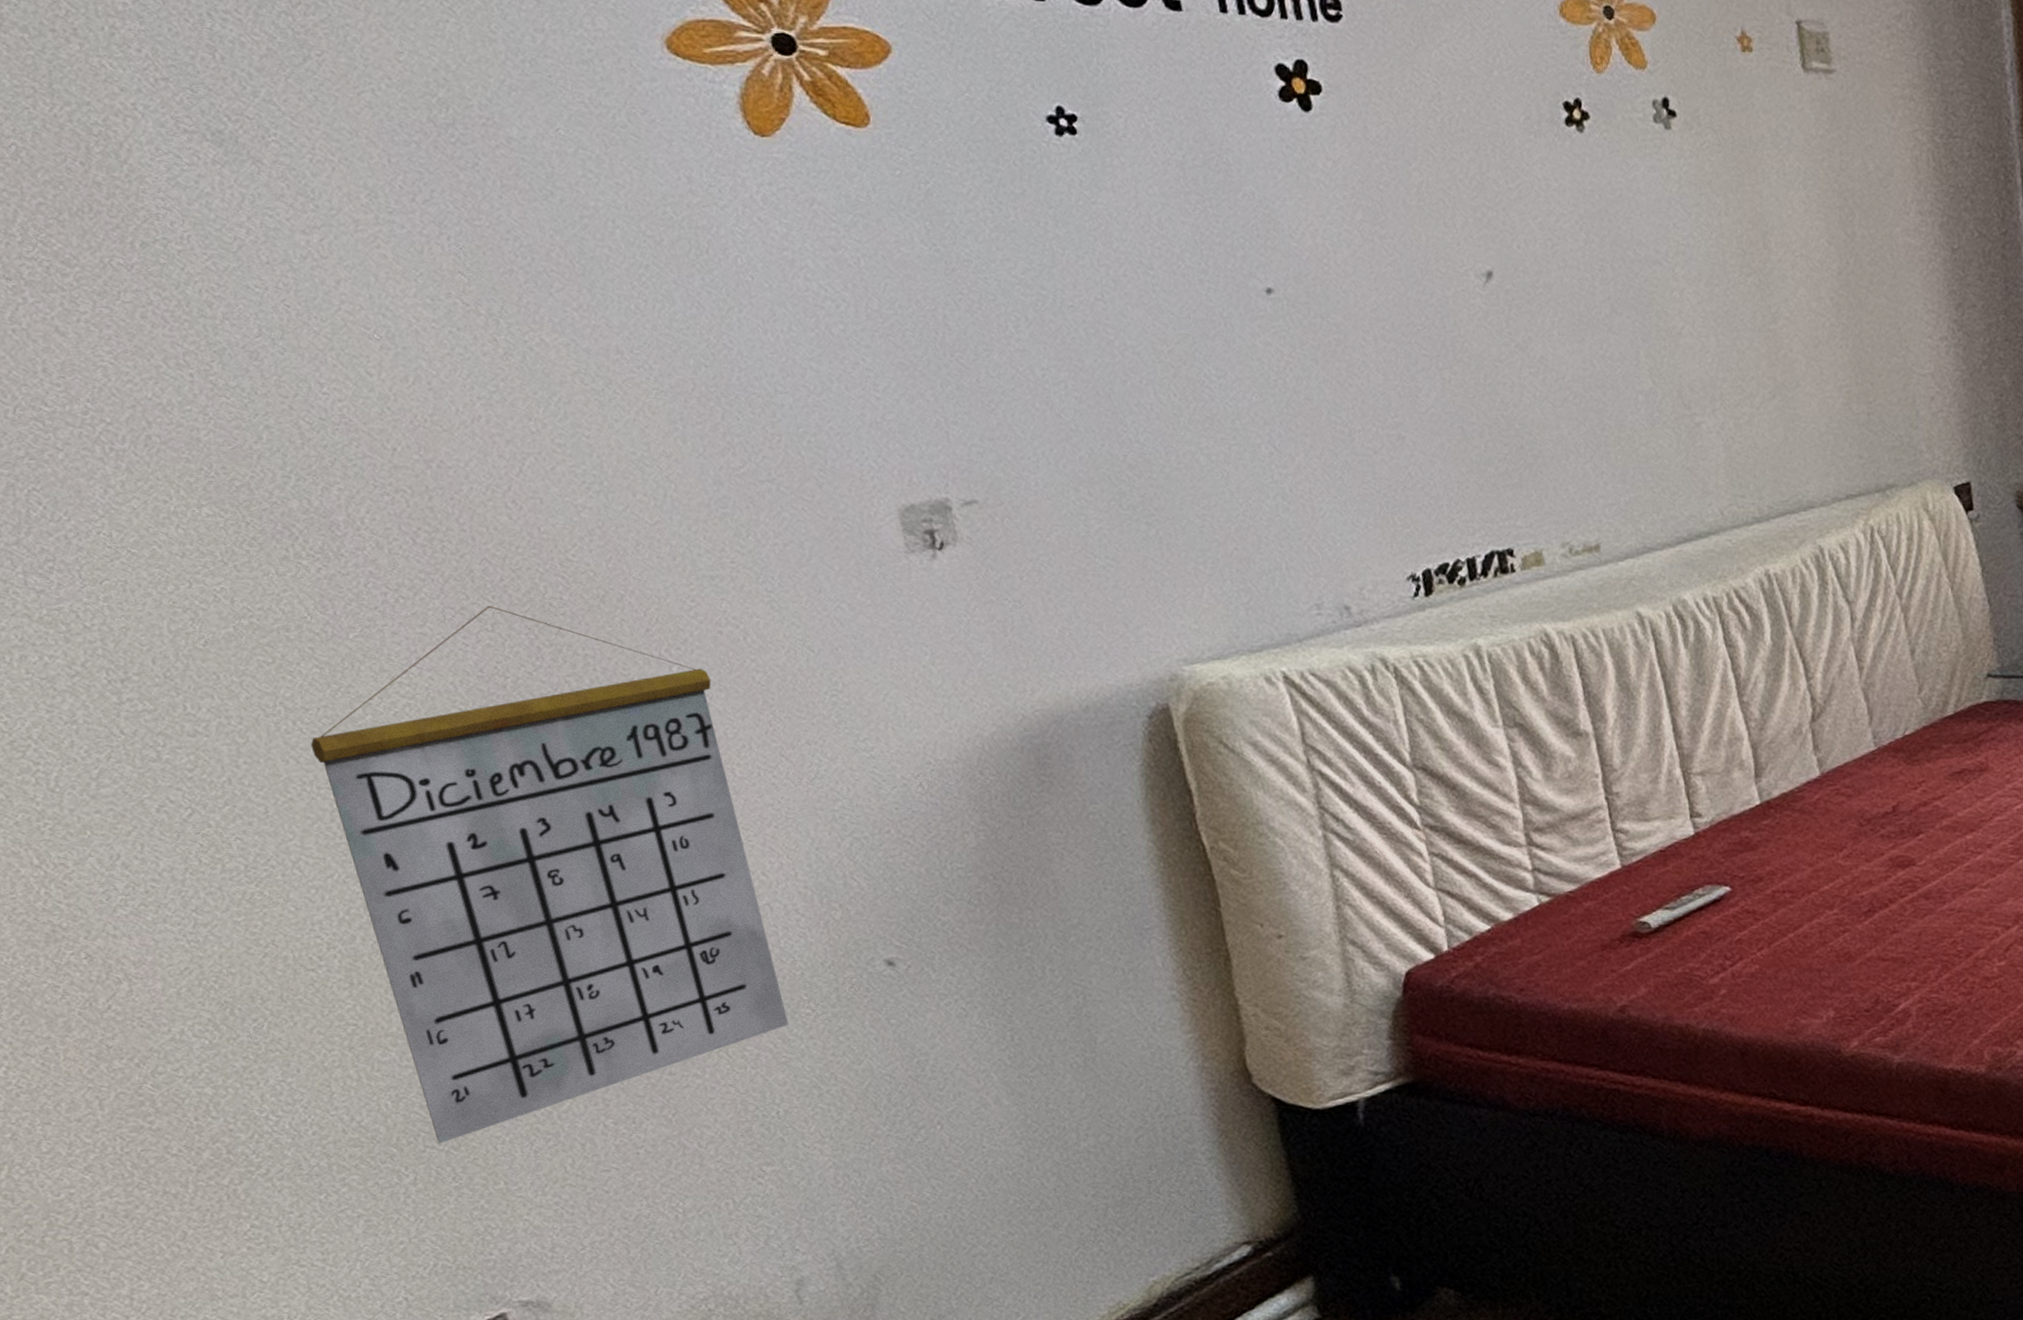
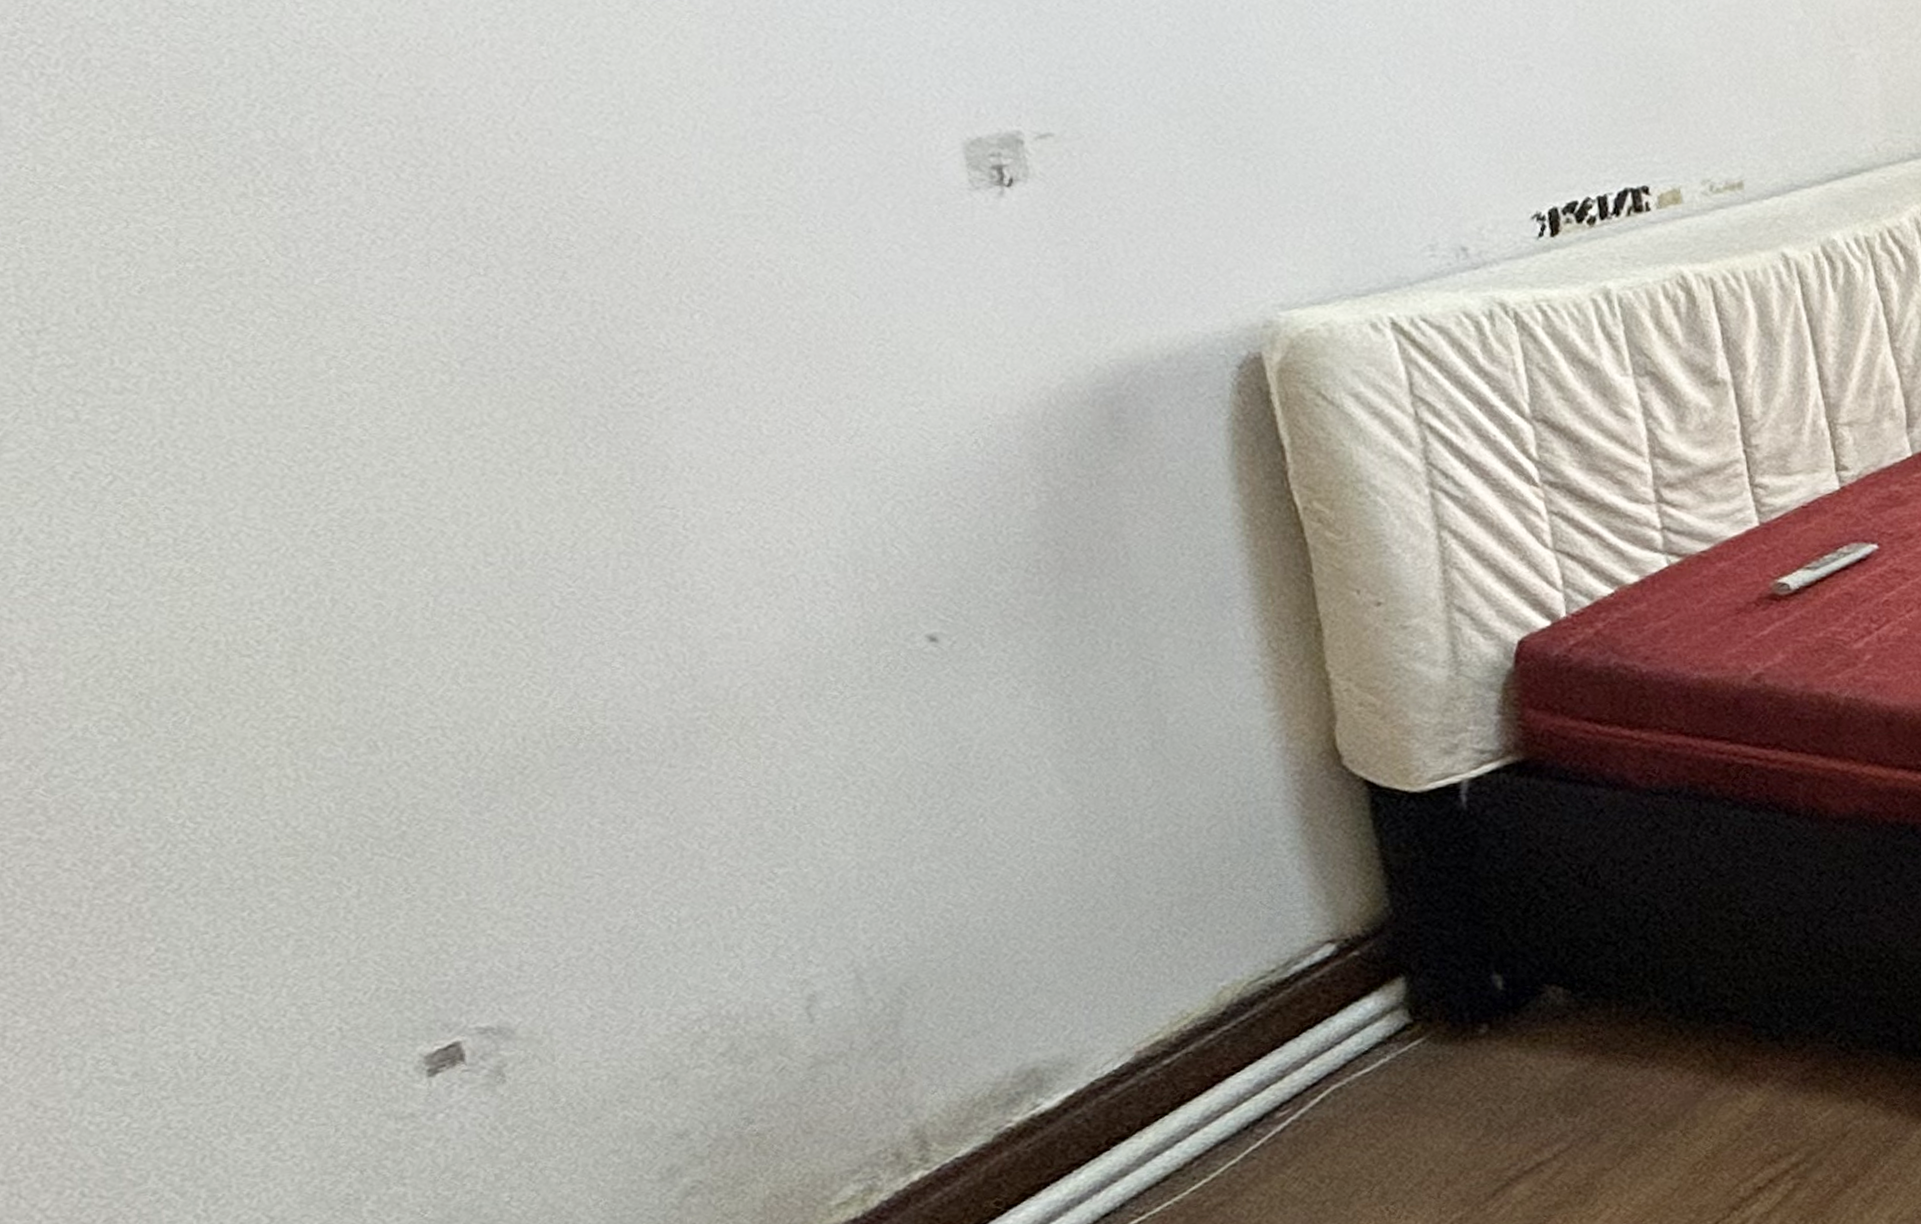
calendar: present [310,605,788,1143] -> none [261,247,811,850]

